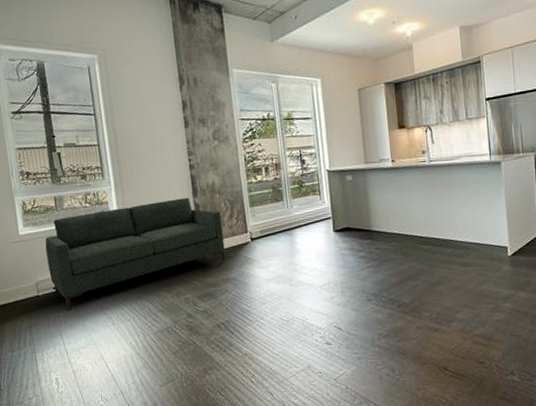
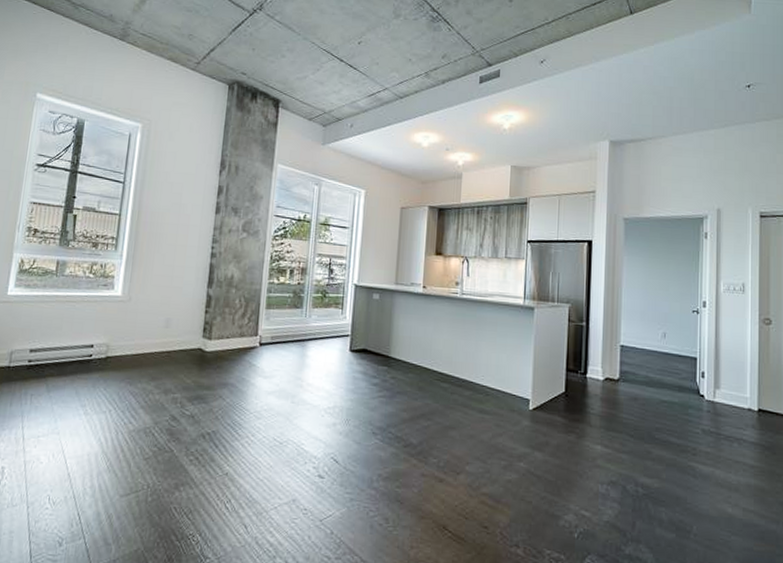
sofa: present [45,197,225,312] -> none [28,284,233,391]

